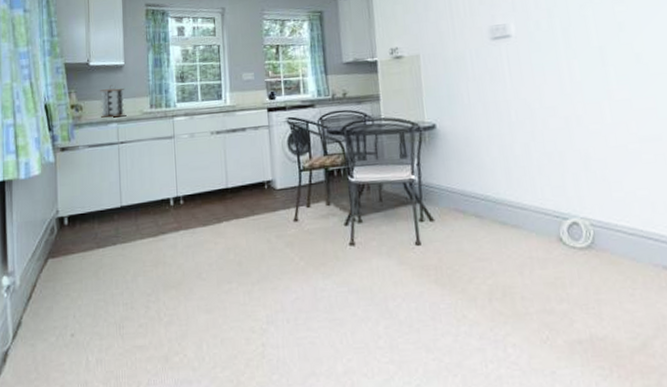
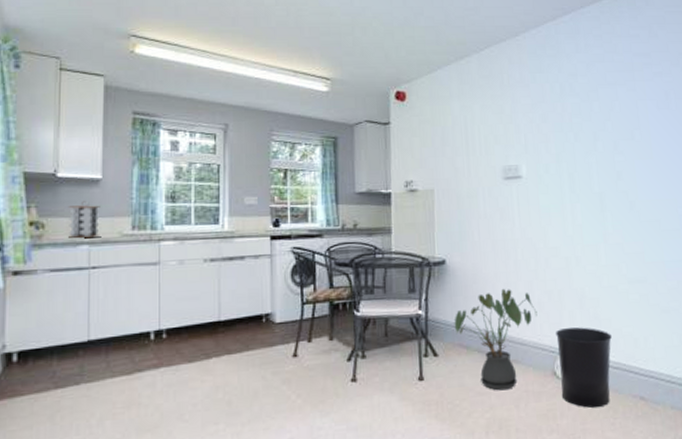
house plant: none [448,151,537,257] -> present [454,288,538,391]
waste bin: none [559,190,627,277] -> present [556,327,612,408]

